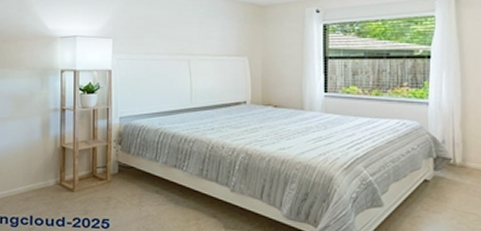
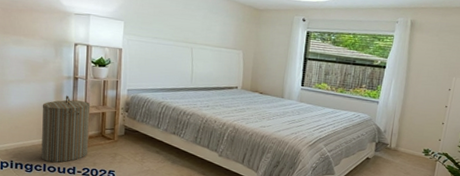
laundry hamper: none [28,130,80,214] -> present [41,95,91,163]

